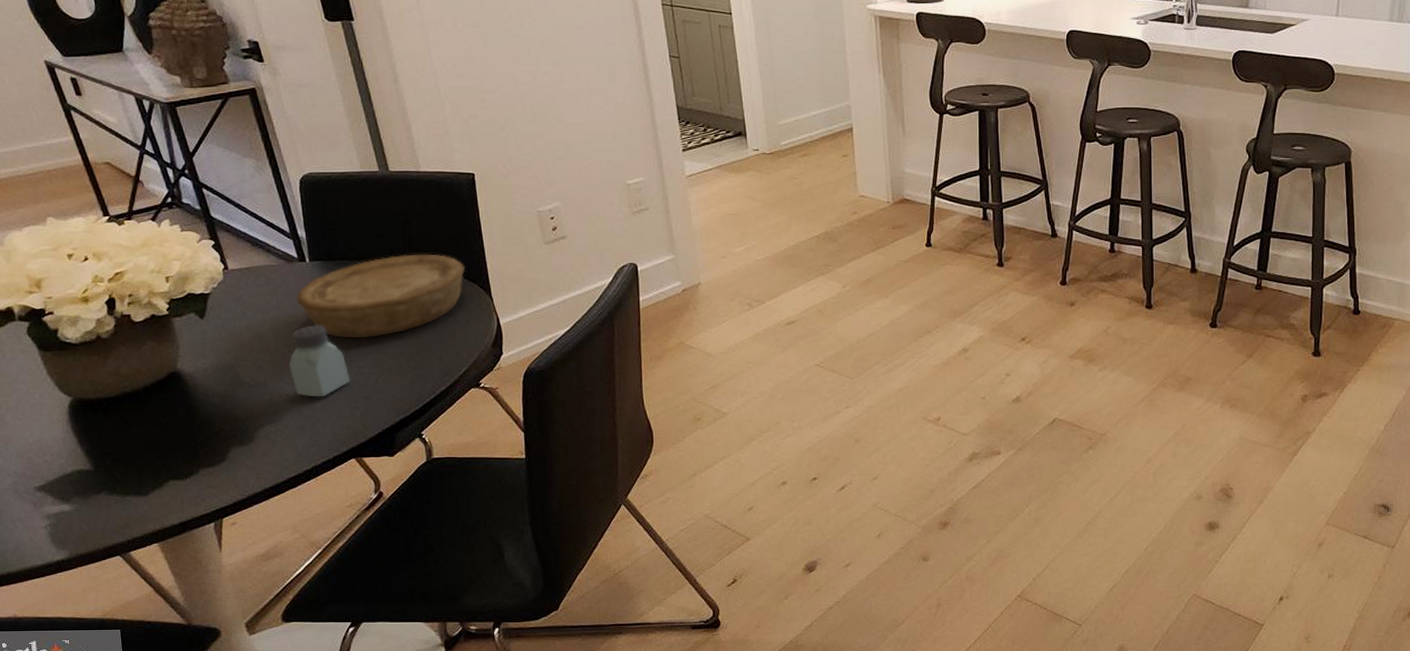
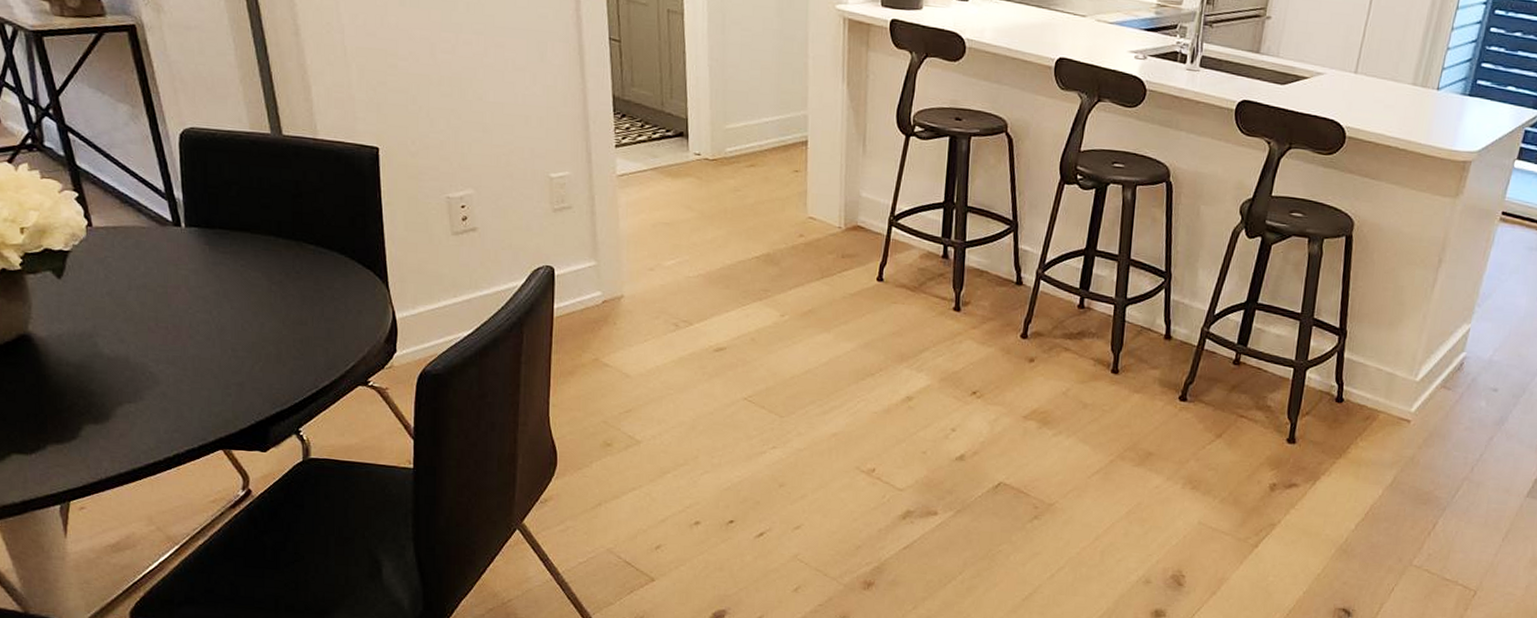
saltshaker: present [289,325,351,397] -> none [154,298,223,379]
bowl: present [296,254,466,339] -> none [167,230,362,319]

